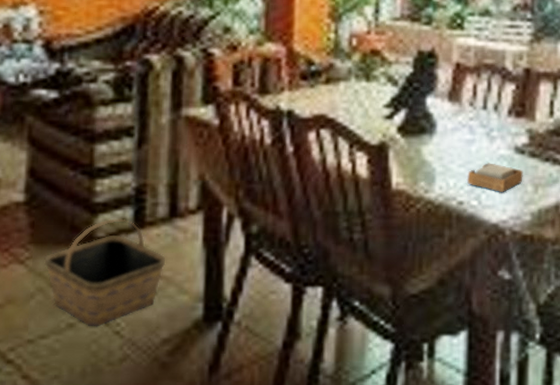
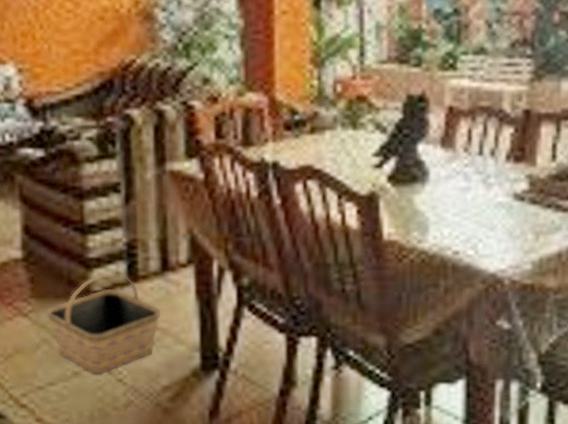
napkin holder: present [466,163,523,192] -> none [462,211,523,241]

